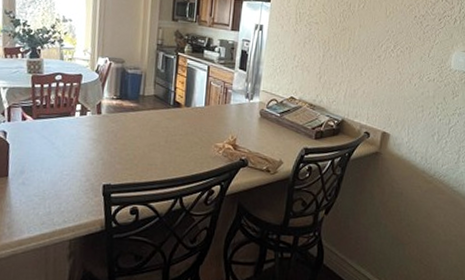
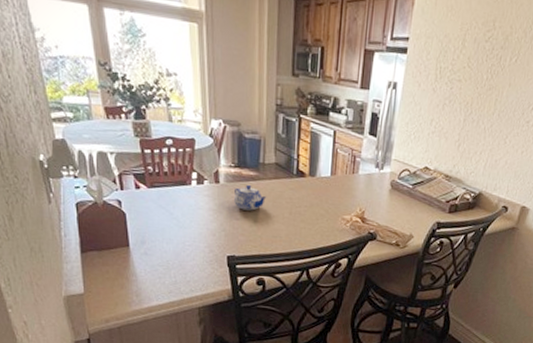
teapot: none [114,115,145,140] -> present [234,184,267,211]

